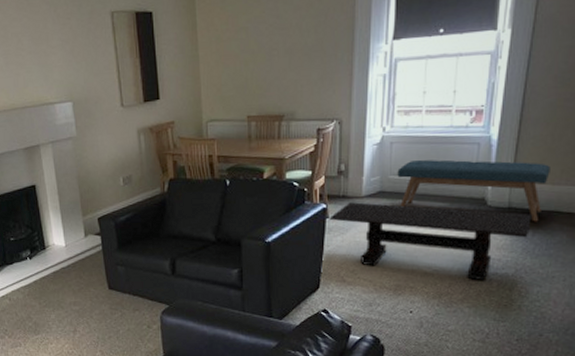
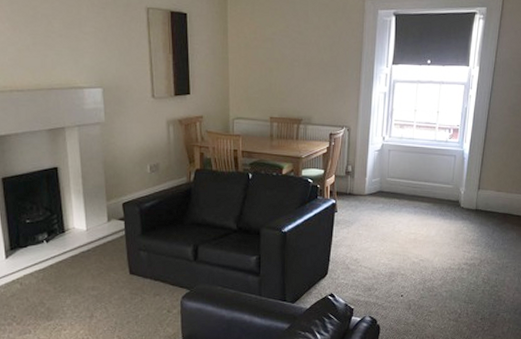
coffee table: present [329,202,533,281] -> none [337,199,493,270]
bench: present [397,159,550,222] -> none [393,167,505,222]

